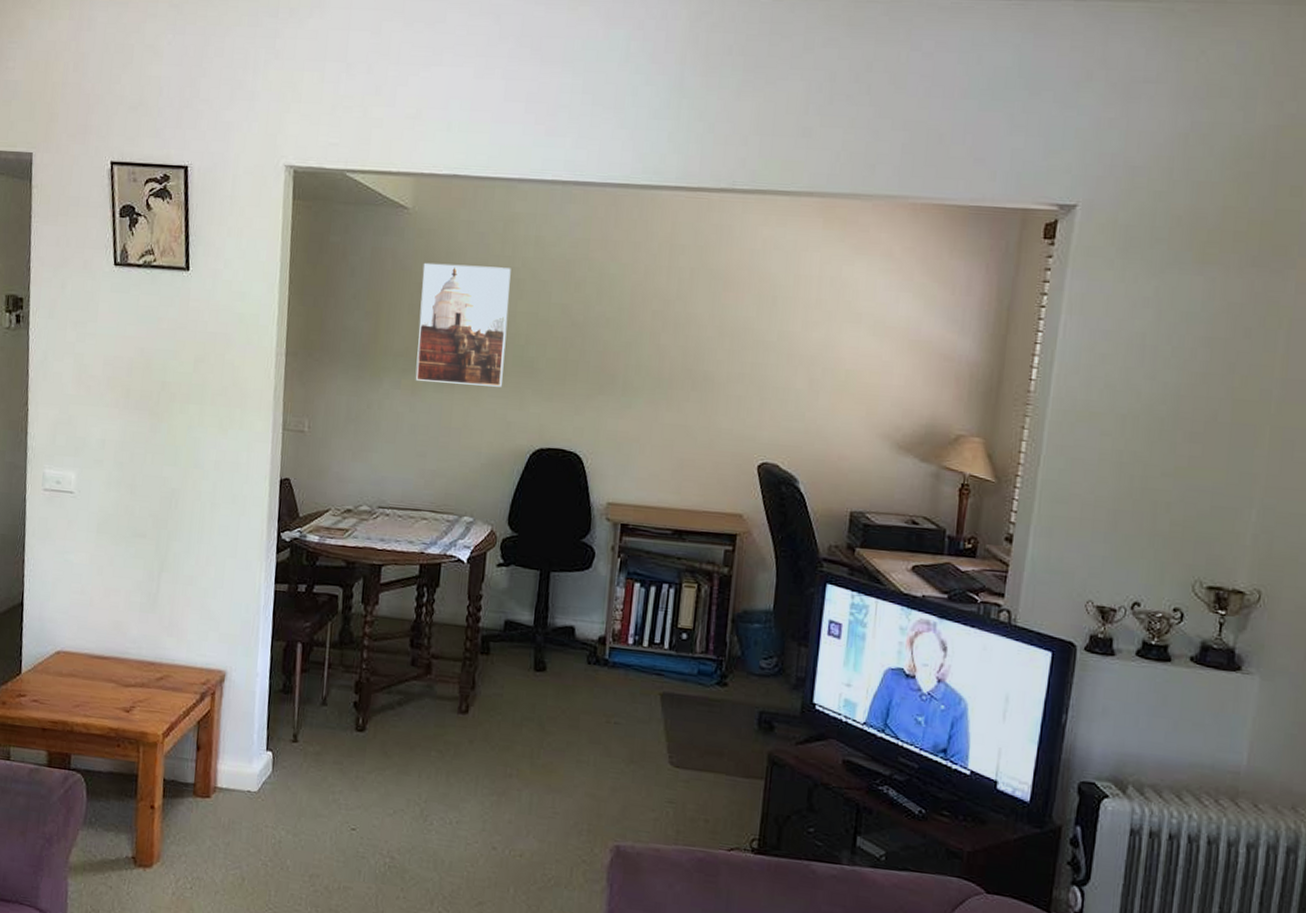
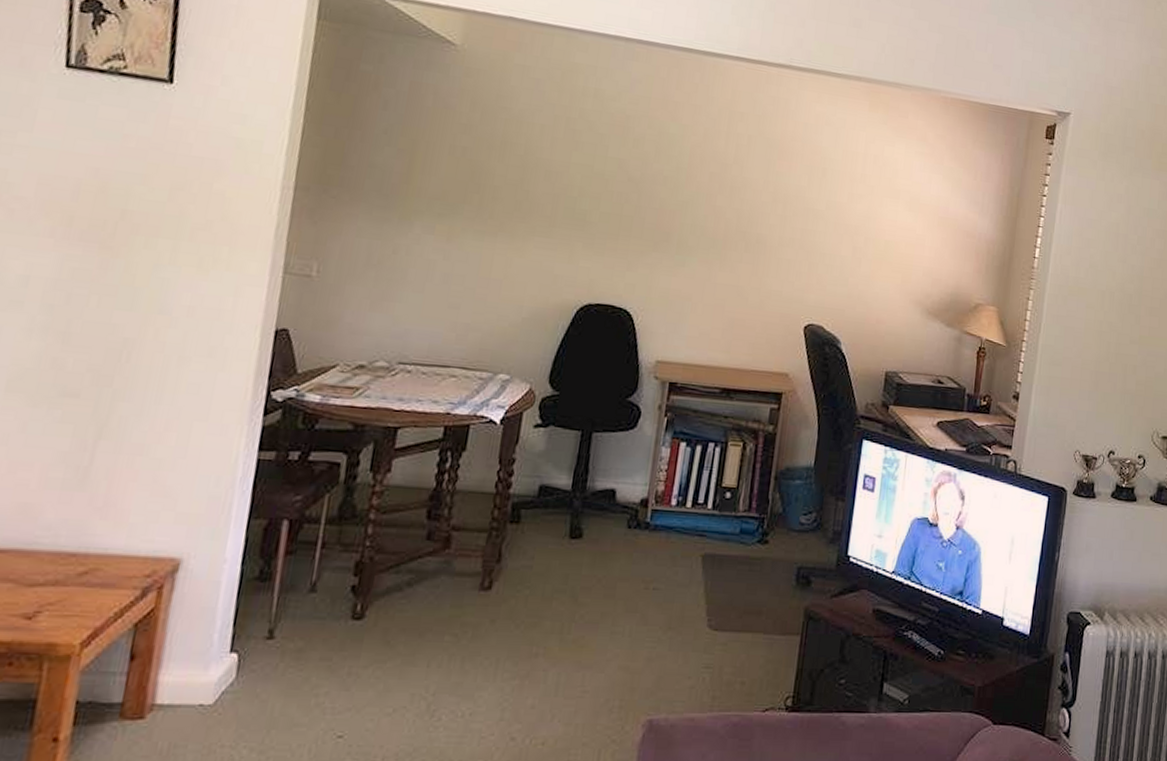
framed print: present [415,262,511,387] -> none [452,103,567,239]

